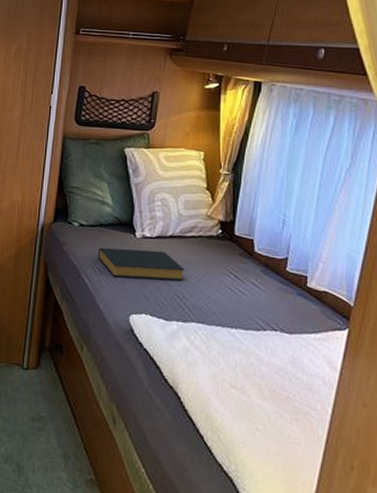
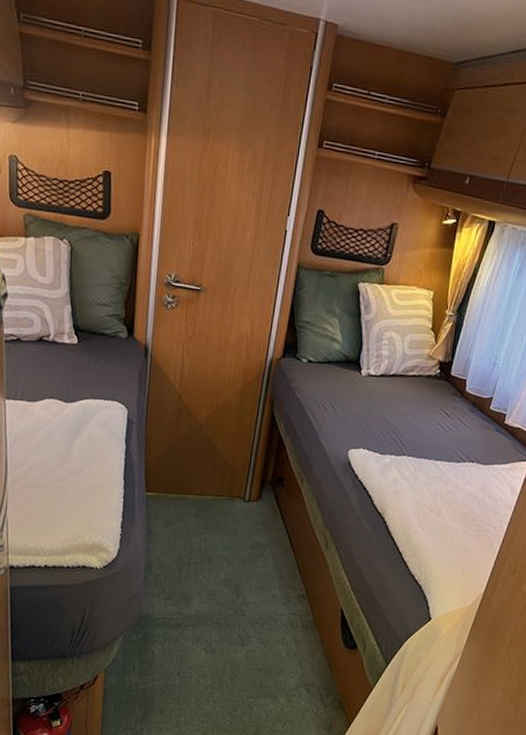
hardback book: present [97,247,186,281] -> none [323,384,404,418]

